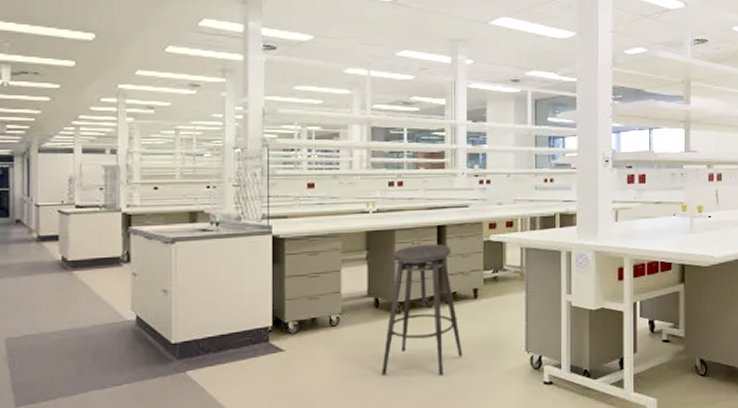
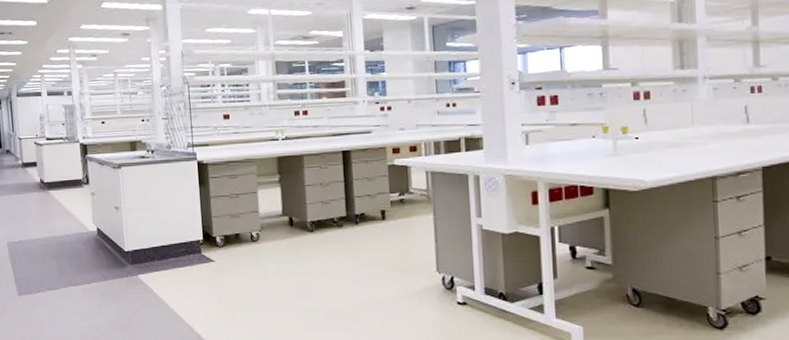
stool: present [381,243,463,376] -> none [299,168,375,290]

